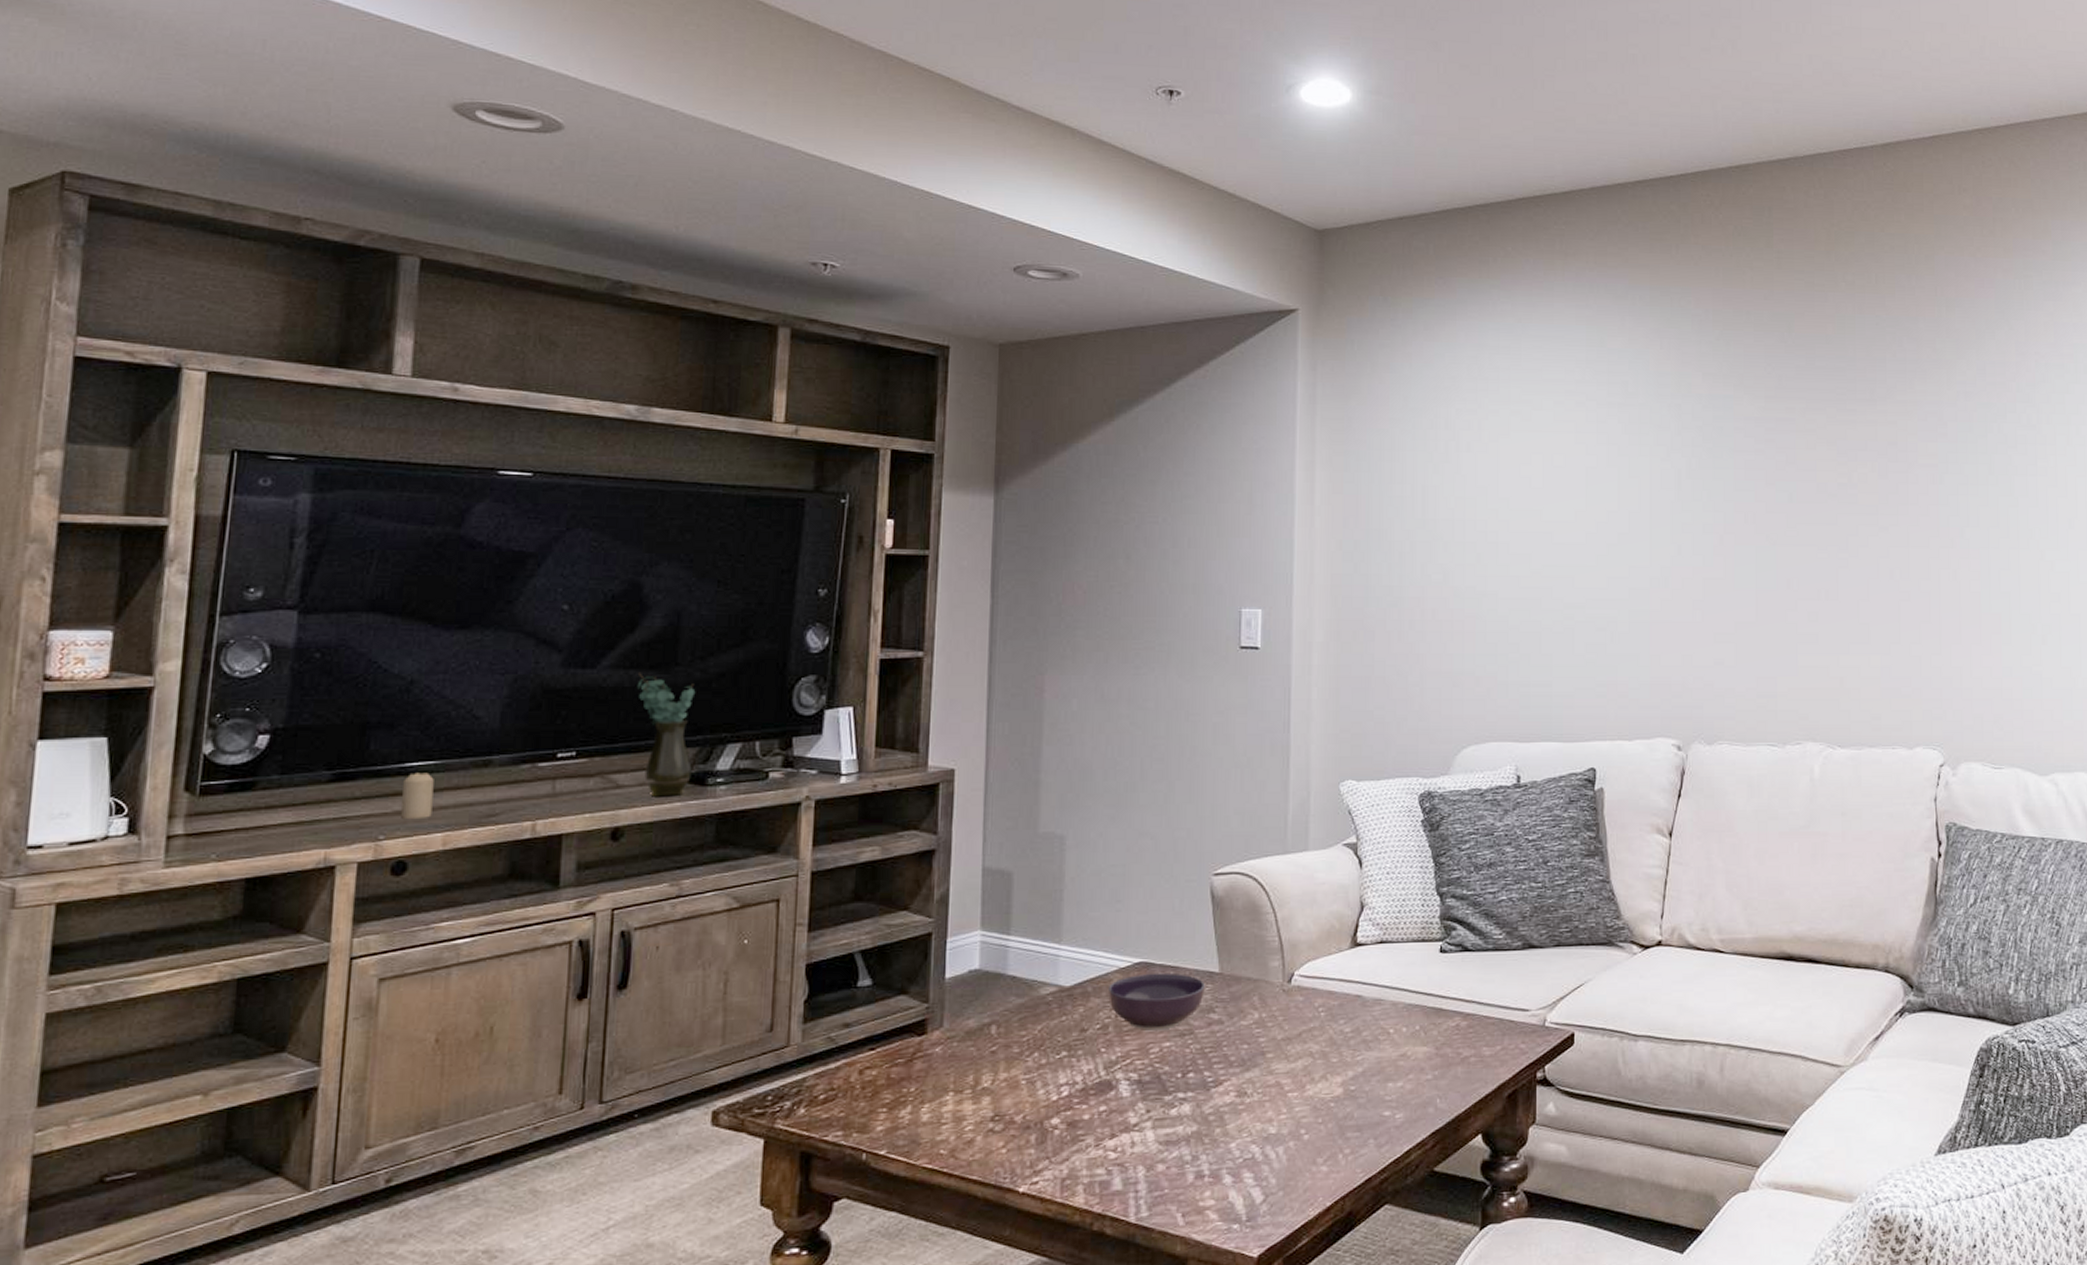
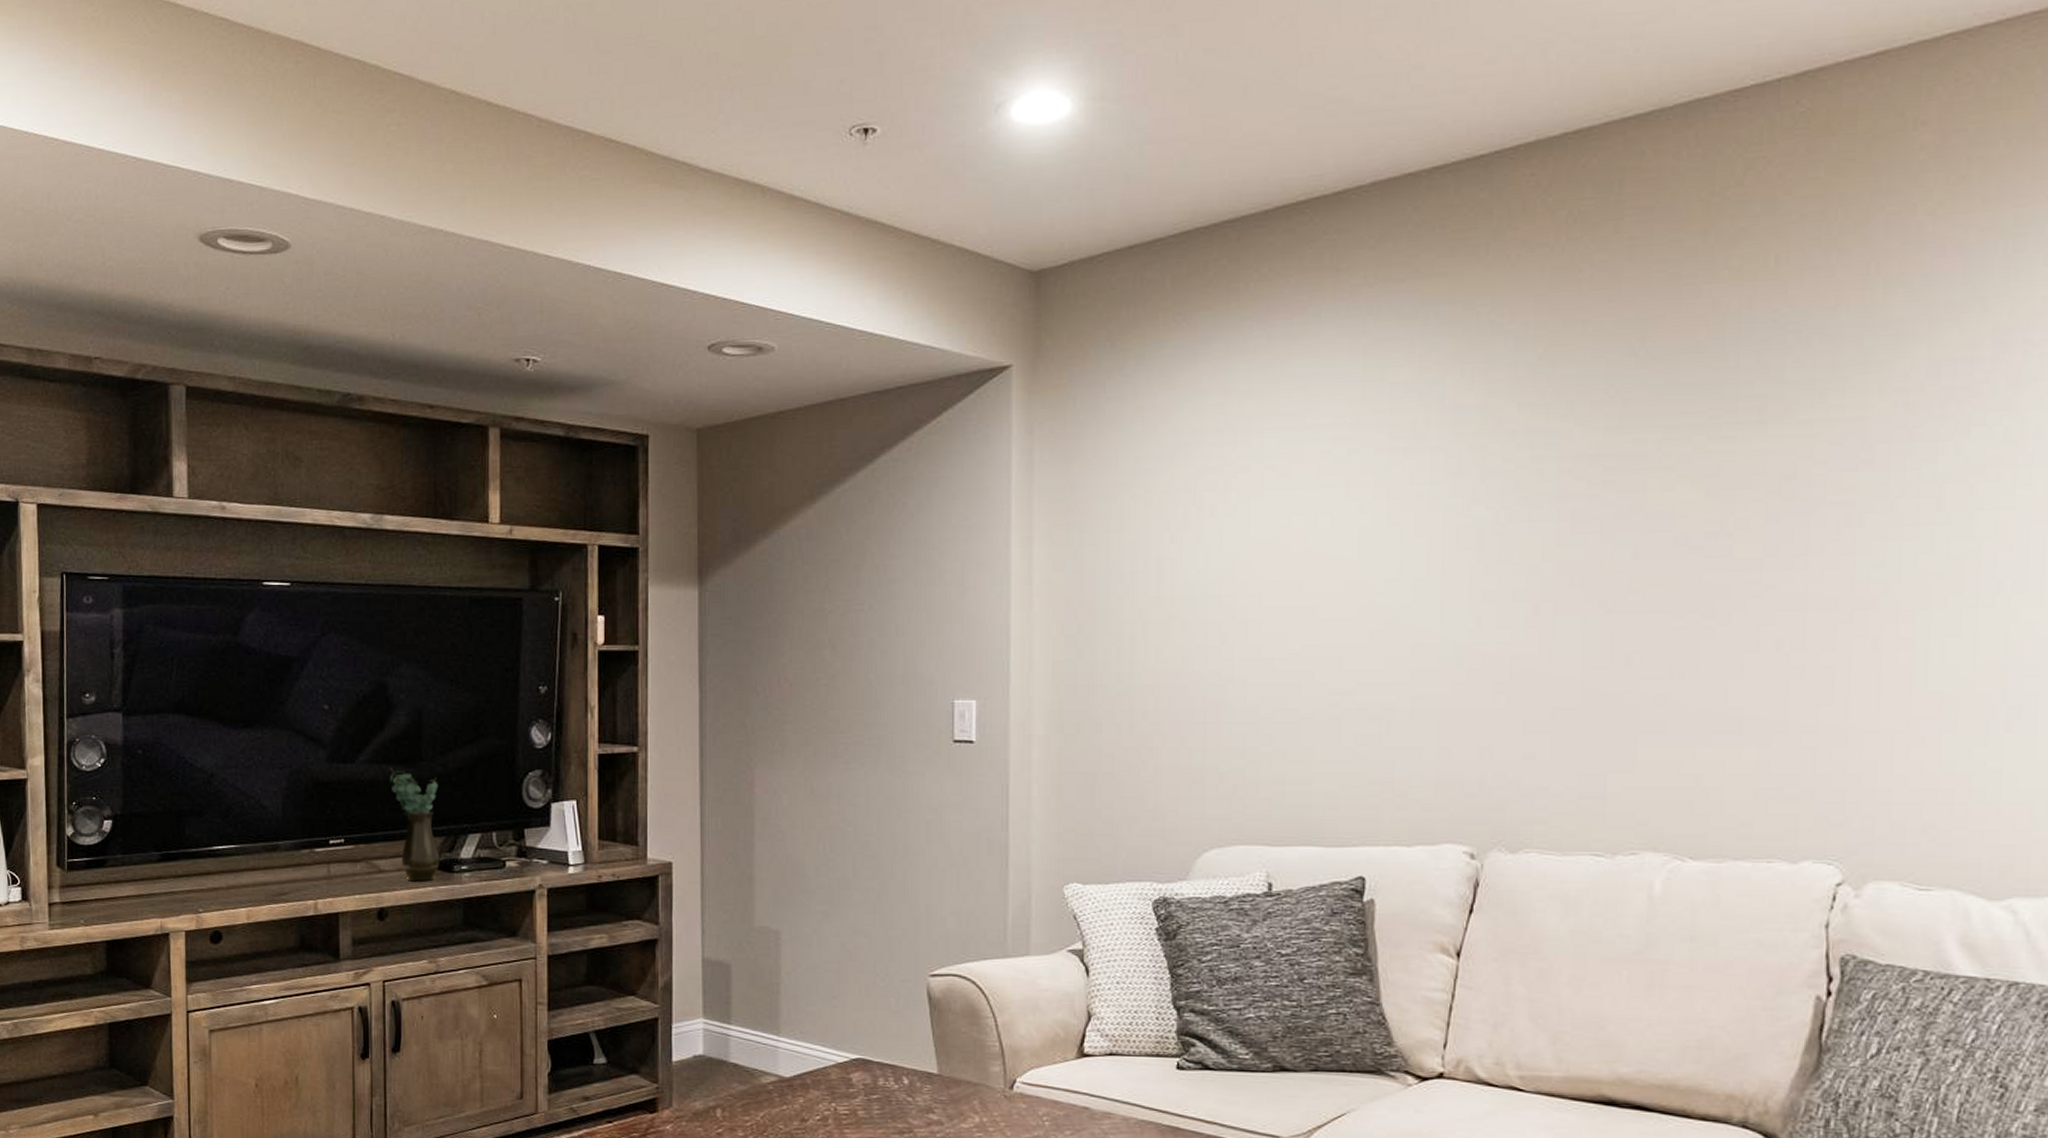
candle: present [401,772,434,820] -> none [213,855,237,896]
bowl: present [1108,972,1205,1030] -> none [827,1070,923,1126]

